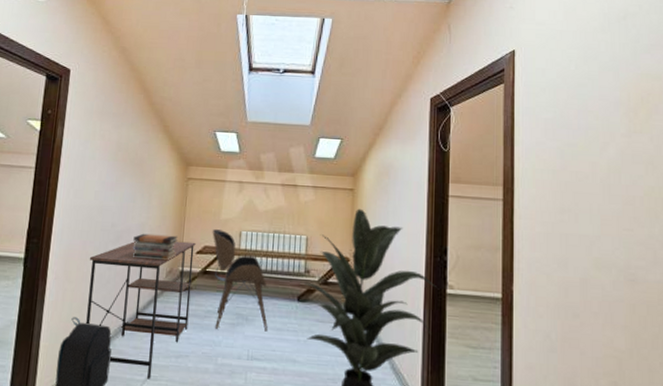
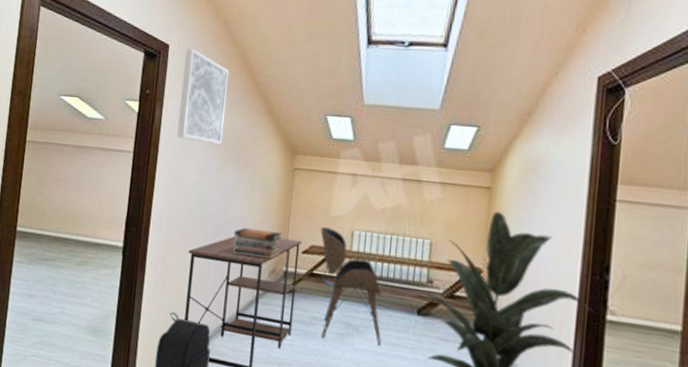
wall art: none [78,73,127,159] -> present [177,48,229,145]

